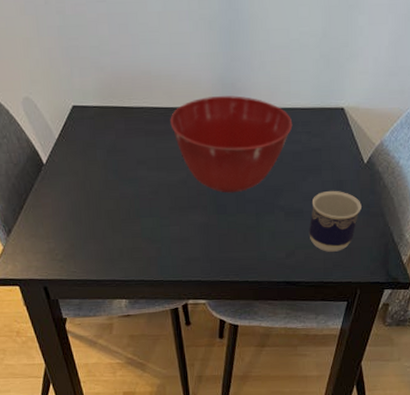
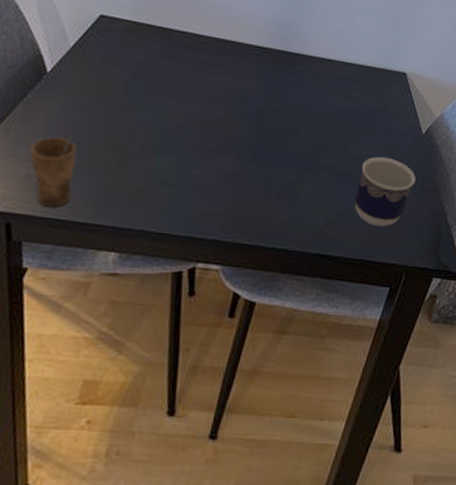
cup: none [47,207,84,271] -> present [30,129,77,207]
mixing bowl: present [170,96,293,193] -> none [213,34,351,143]

